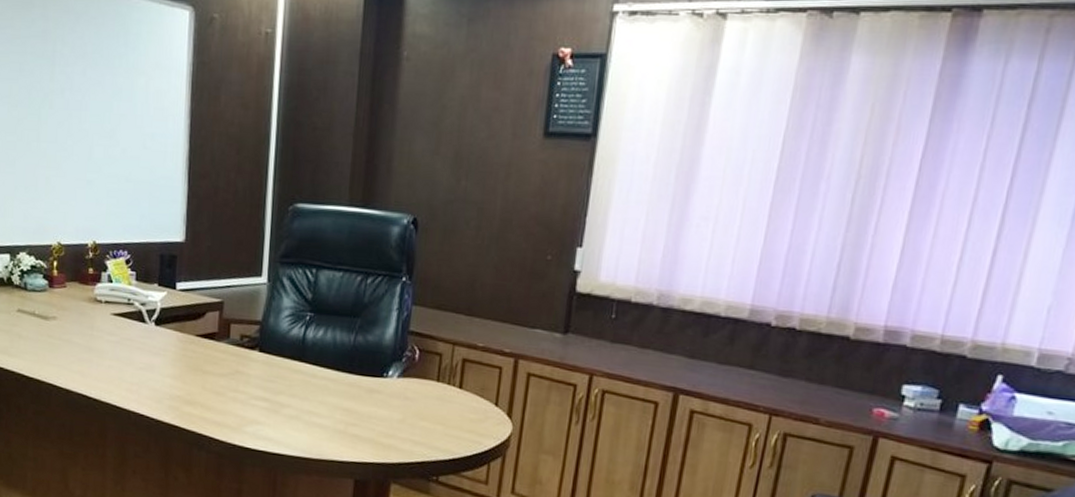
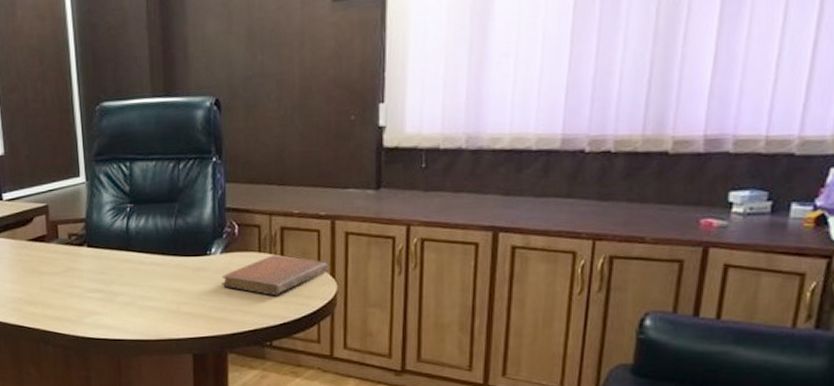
notebook: none [394,386,506,429] -> present [221,255,328,295]

